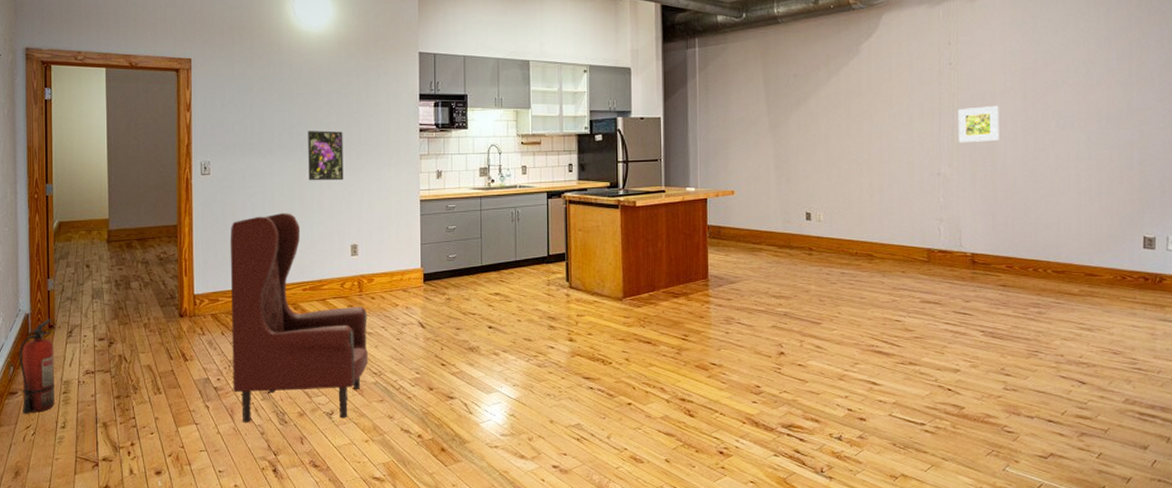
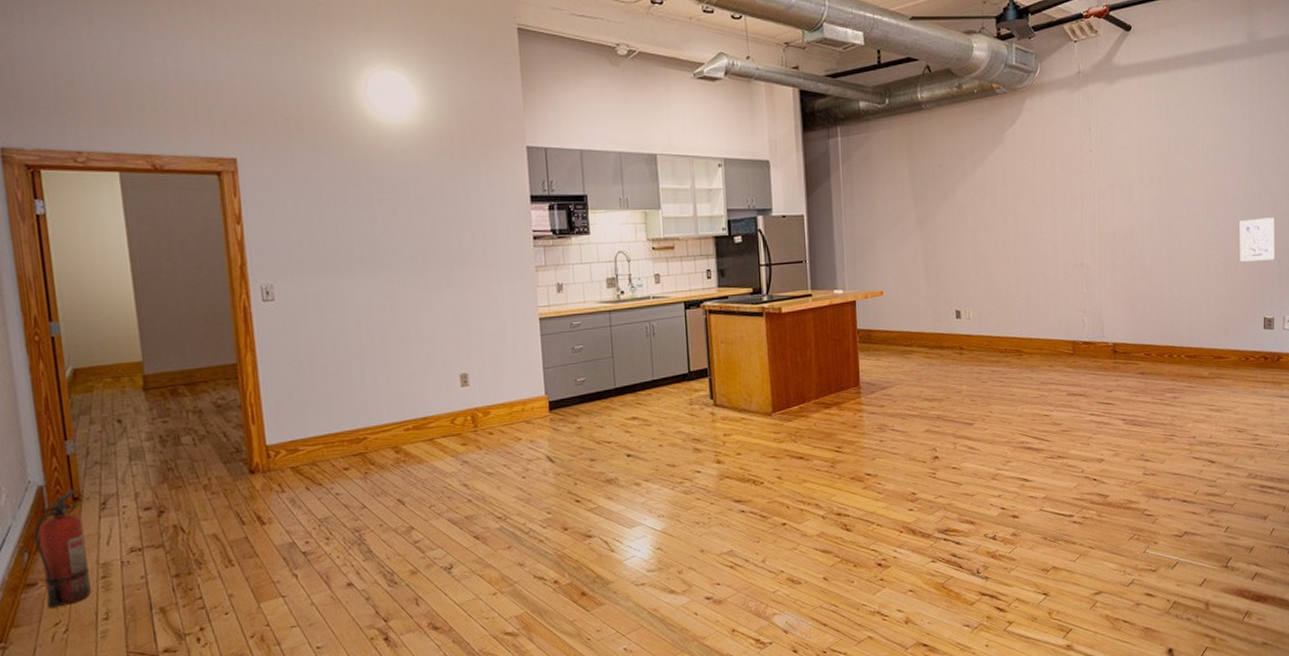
armchair: present [230,213,368,422] -> none [307,341,490,589]
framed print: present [308,130,344,181] -> none [396,242,446,303]
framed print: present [957,106,999,143] -> none [1098,193,1137,233]
wall art: none [1115,134,1156,178] -> present [1239,217,1275,262]

